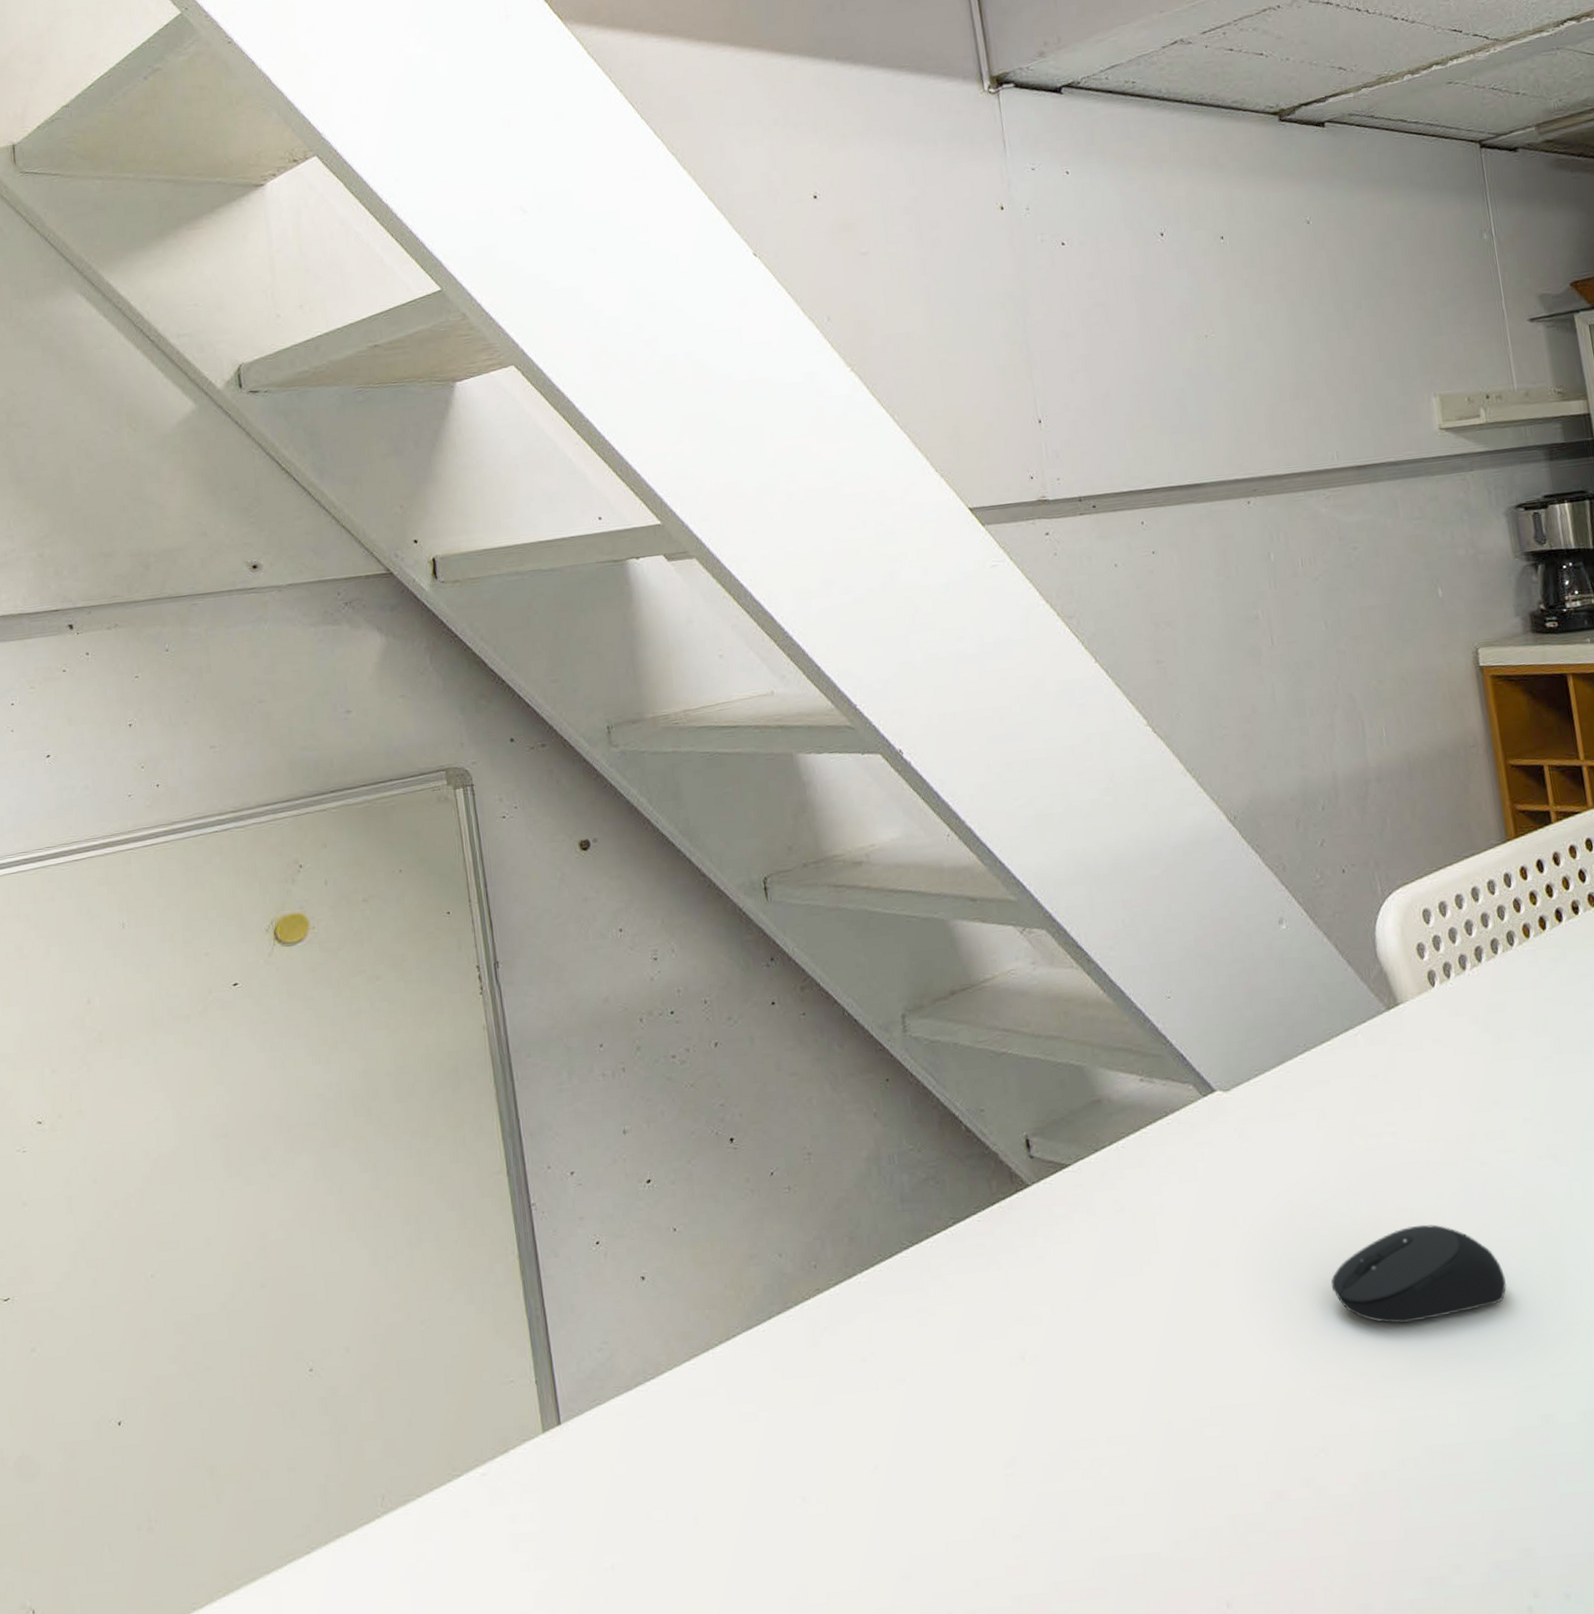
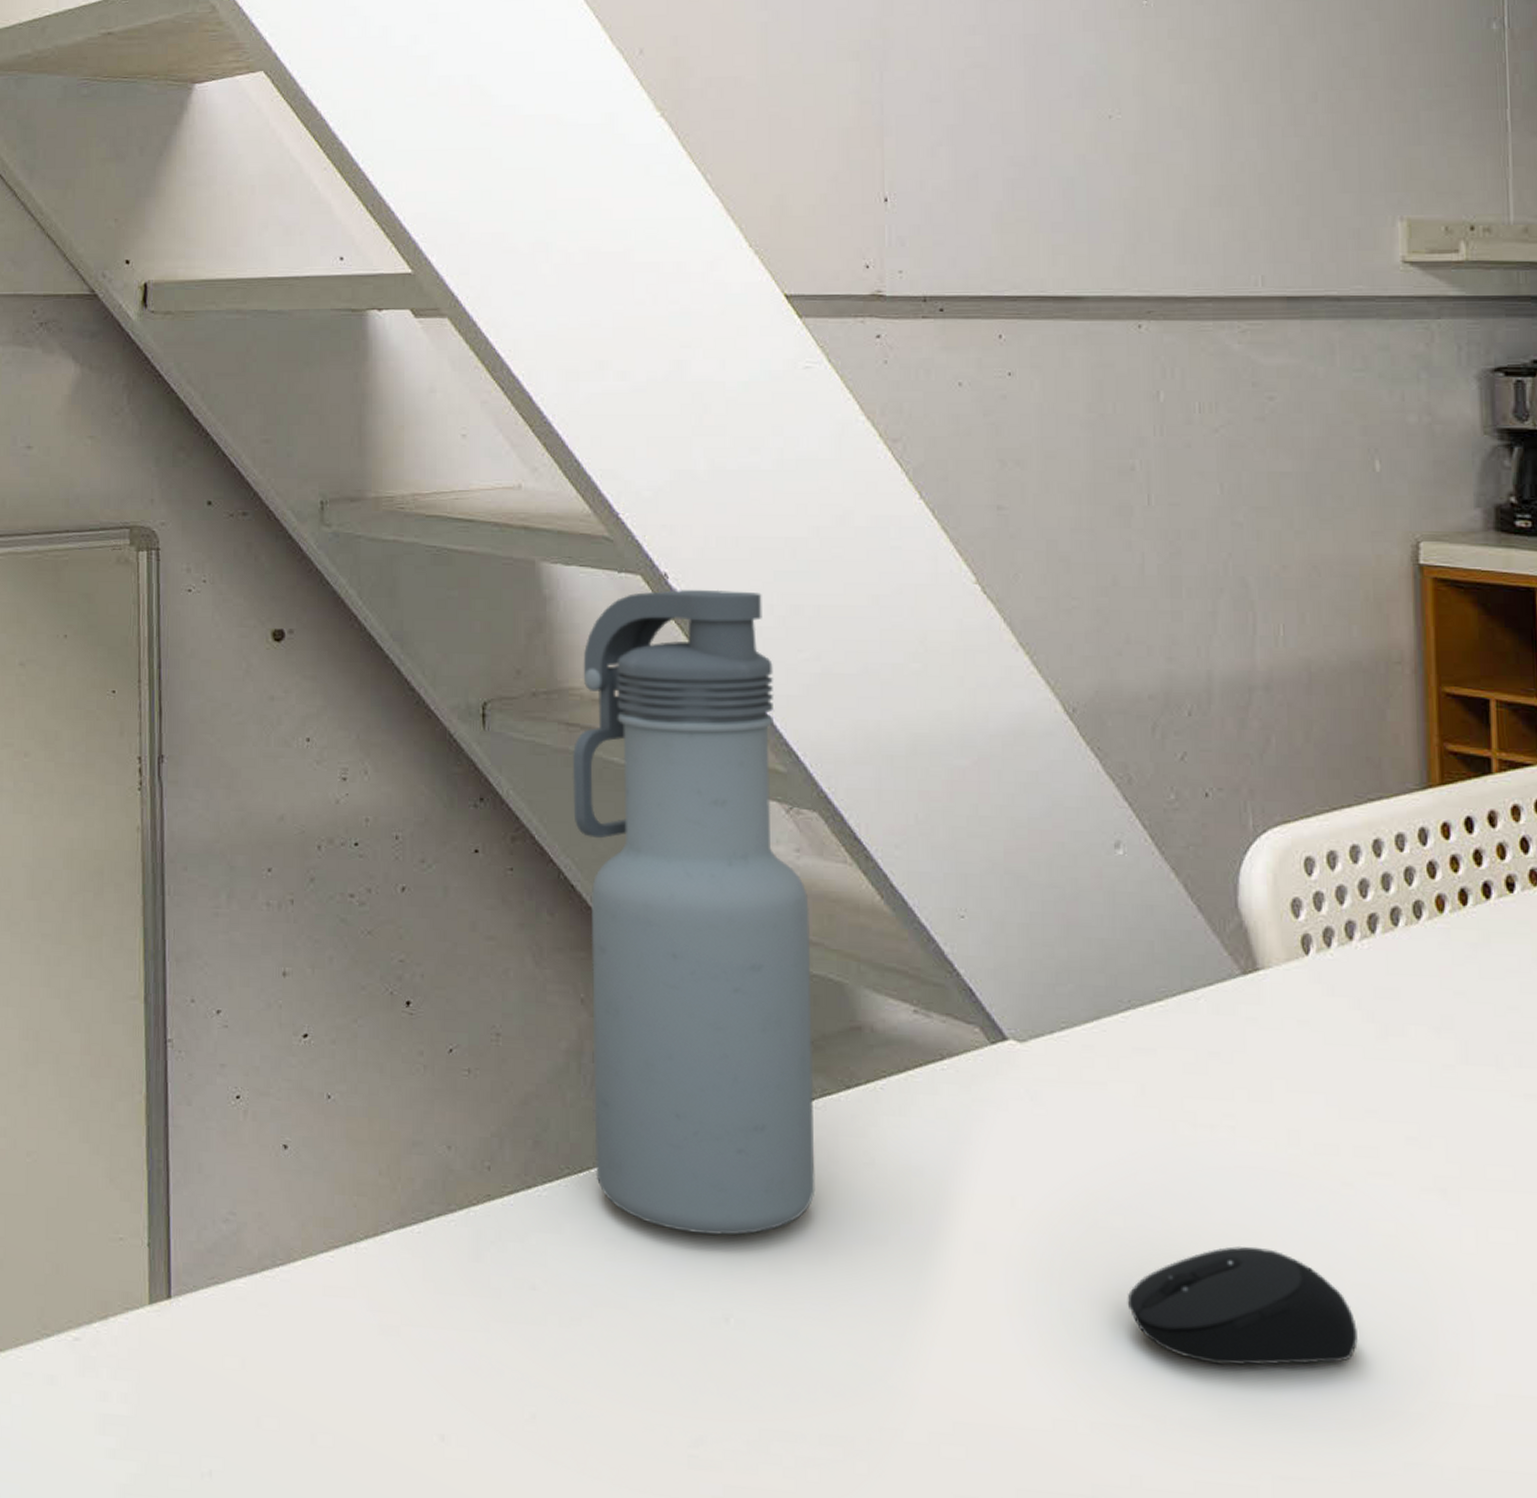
water bottle: none [841,756,1081,1292] -> present [572,589,816,1235]

